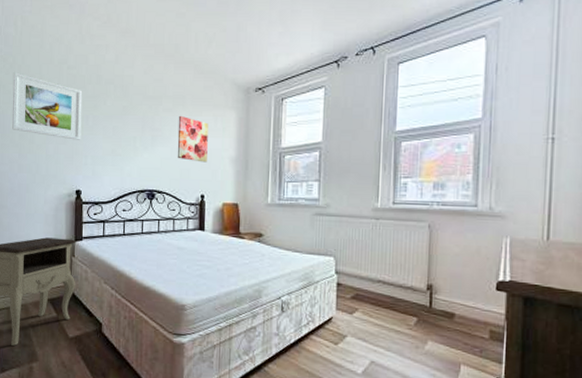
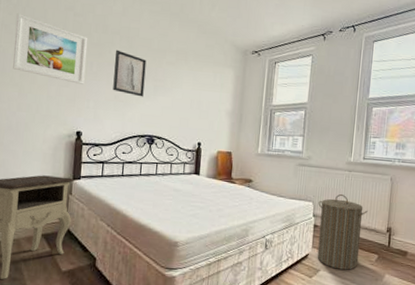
wall art: none [110,100,142,149] -> present [113,49,147,97]
wall art: present [177,115,208,163] -> none [177,69,208,114]
laundry hamper: none [341,247,402,336] -> present [317,194,368,270]

